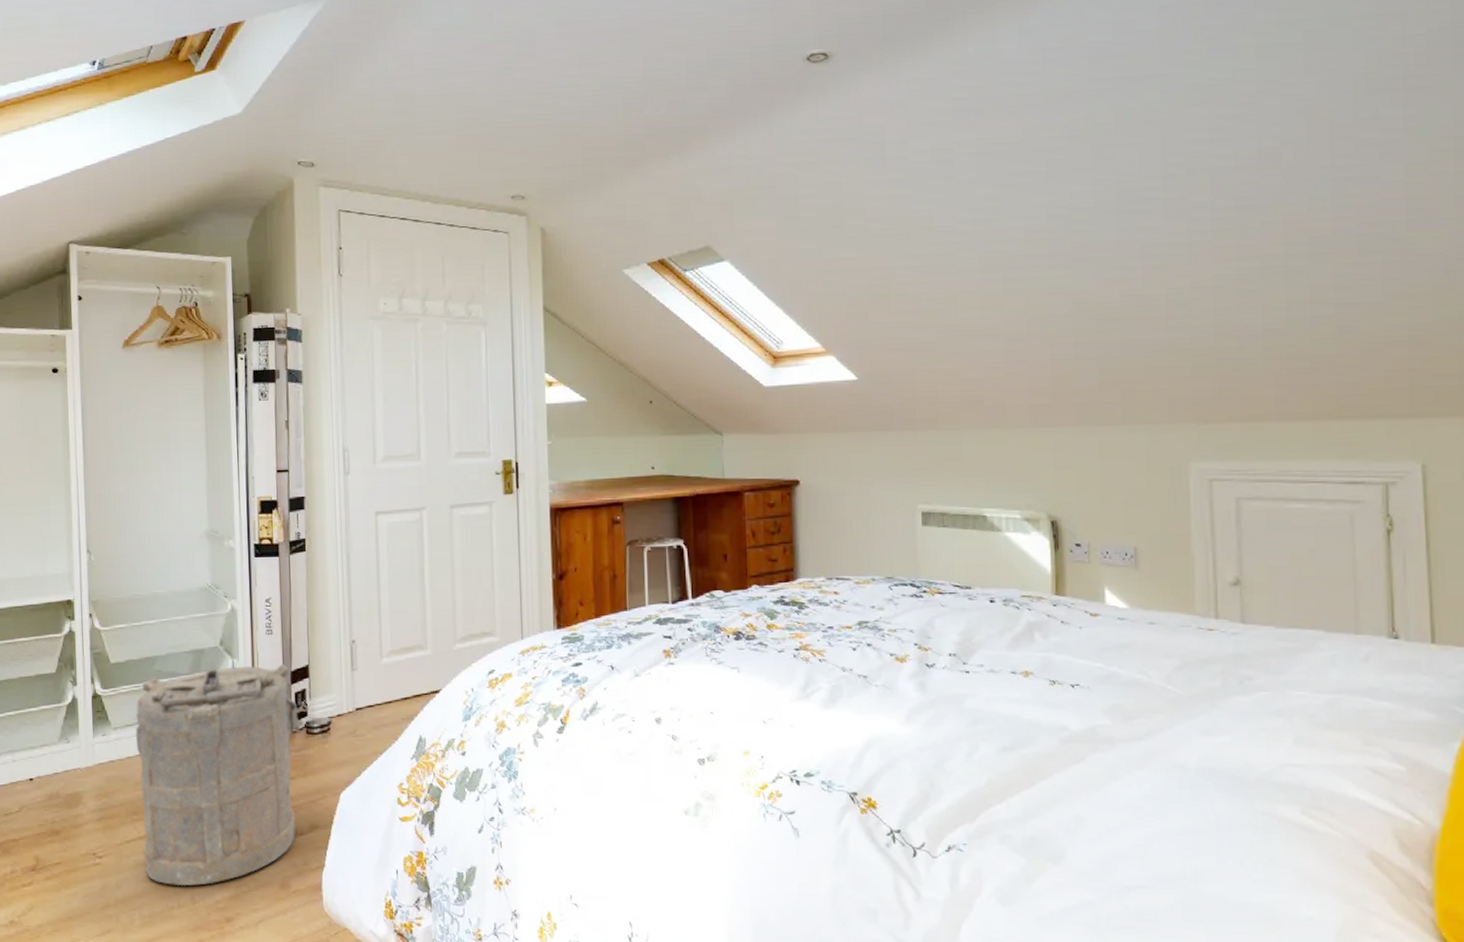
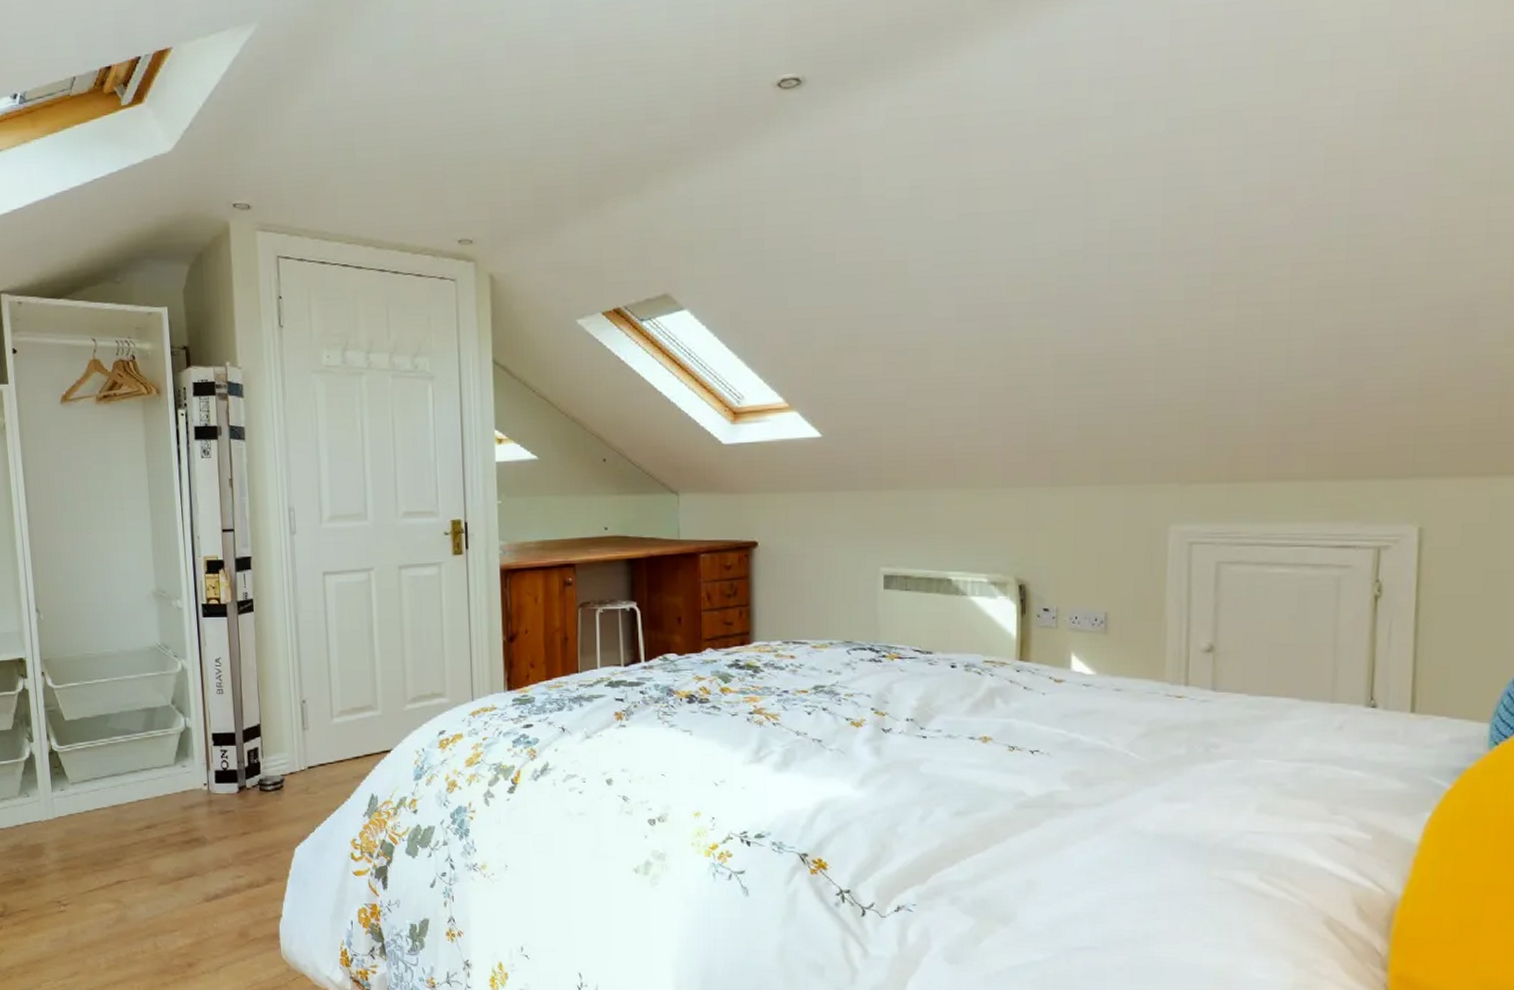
laundry hamper: present [135,664,310,887] -> none [92,722,263,933]

